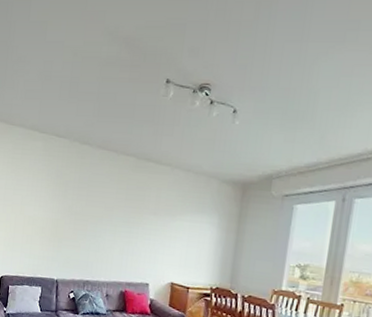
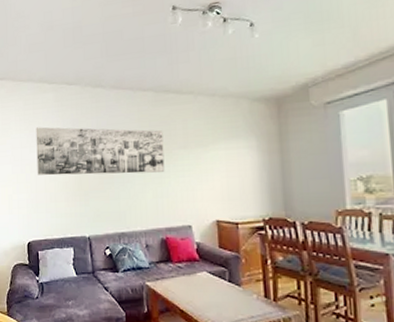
wall art: none [17,172,138,233] -> present [36,127,165,176]

